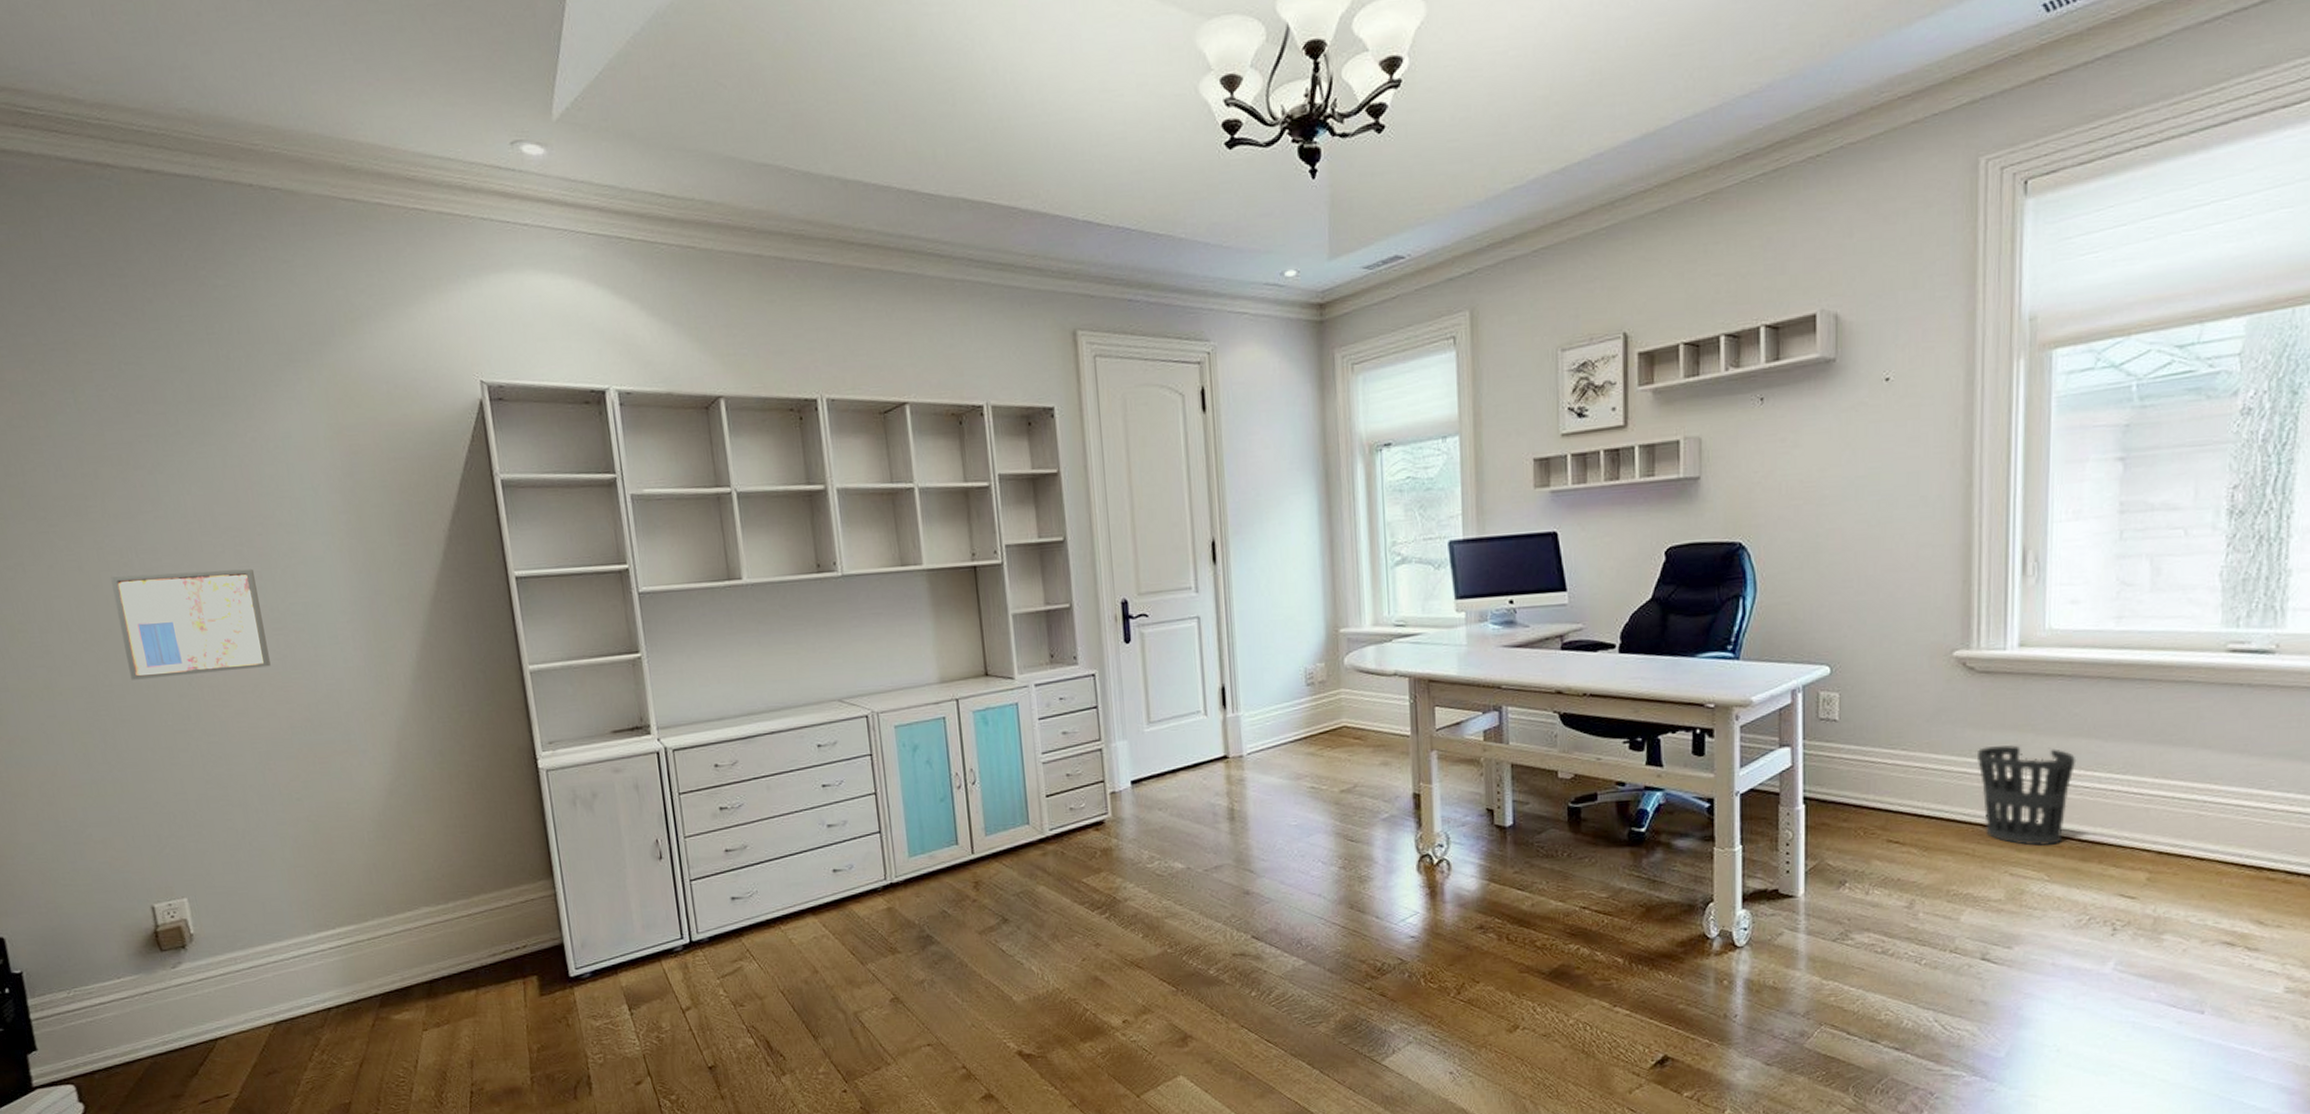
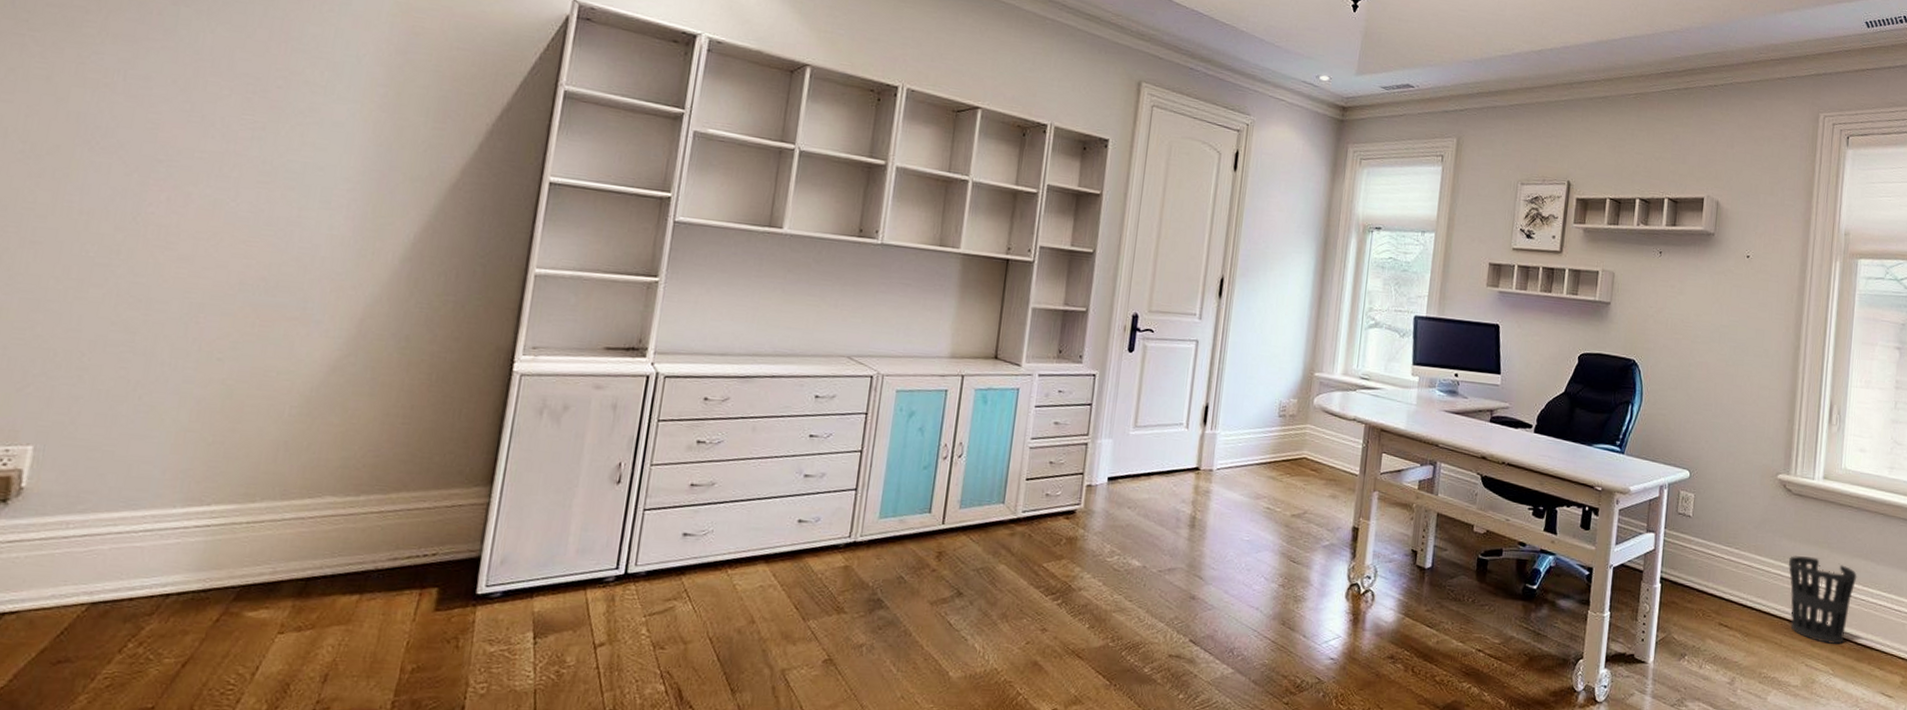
wall art: present [111,568,271,680] -> none [63,94,257,218]

